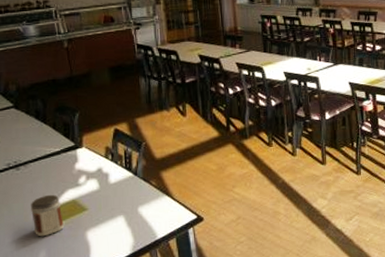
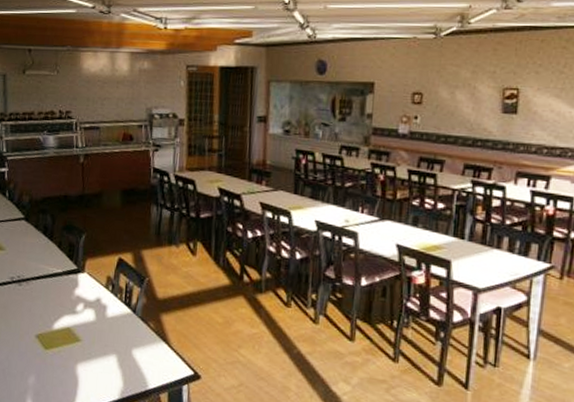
jar: present [31,194,65,237] -> none [27,317,57,361]

